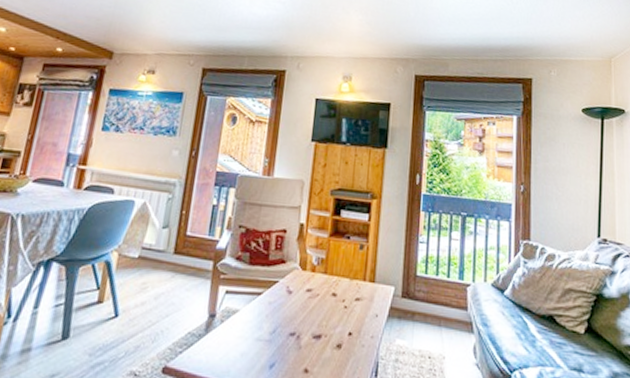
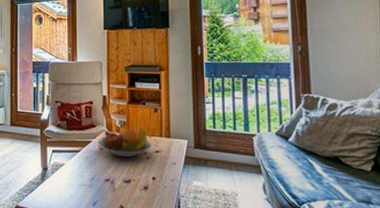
fruit bowl: none [286,267,353,305] -> present [98,128,152,157]

